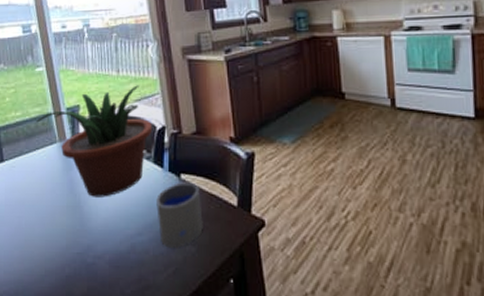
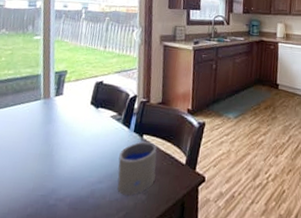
potted plant: present [36,85,153,197] -> none [26,60,127,149]

